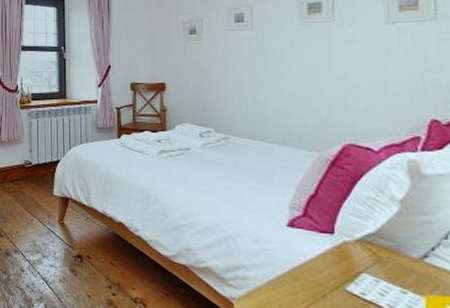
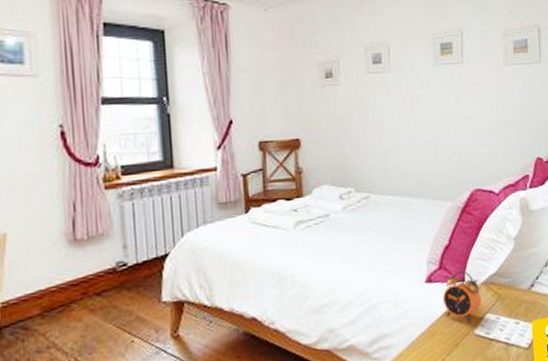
alarm clock: none [306,222,355,278] -> present [442,270,481,323]

